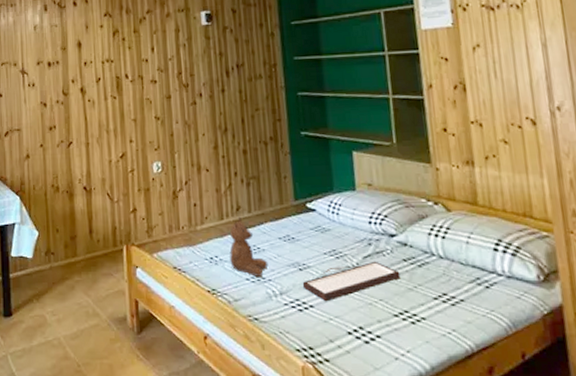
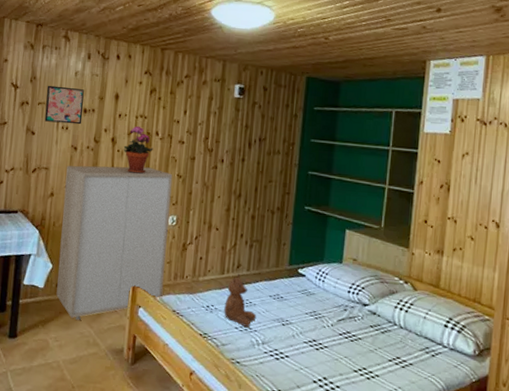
wall art: none [8,42,48,82] -> present [44,85,84,125]
storage cabinet: none [39,113,160,289] -> present [56,165,173,320]
potted plant: none [94,71,125,123] -> present [123,125,153,174]
tray: present [302,261,401,302] -> none [282,324,366,354]

